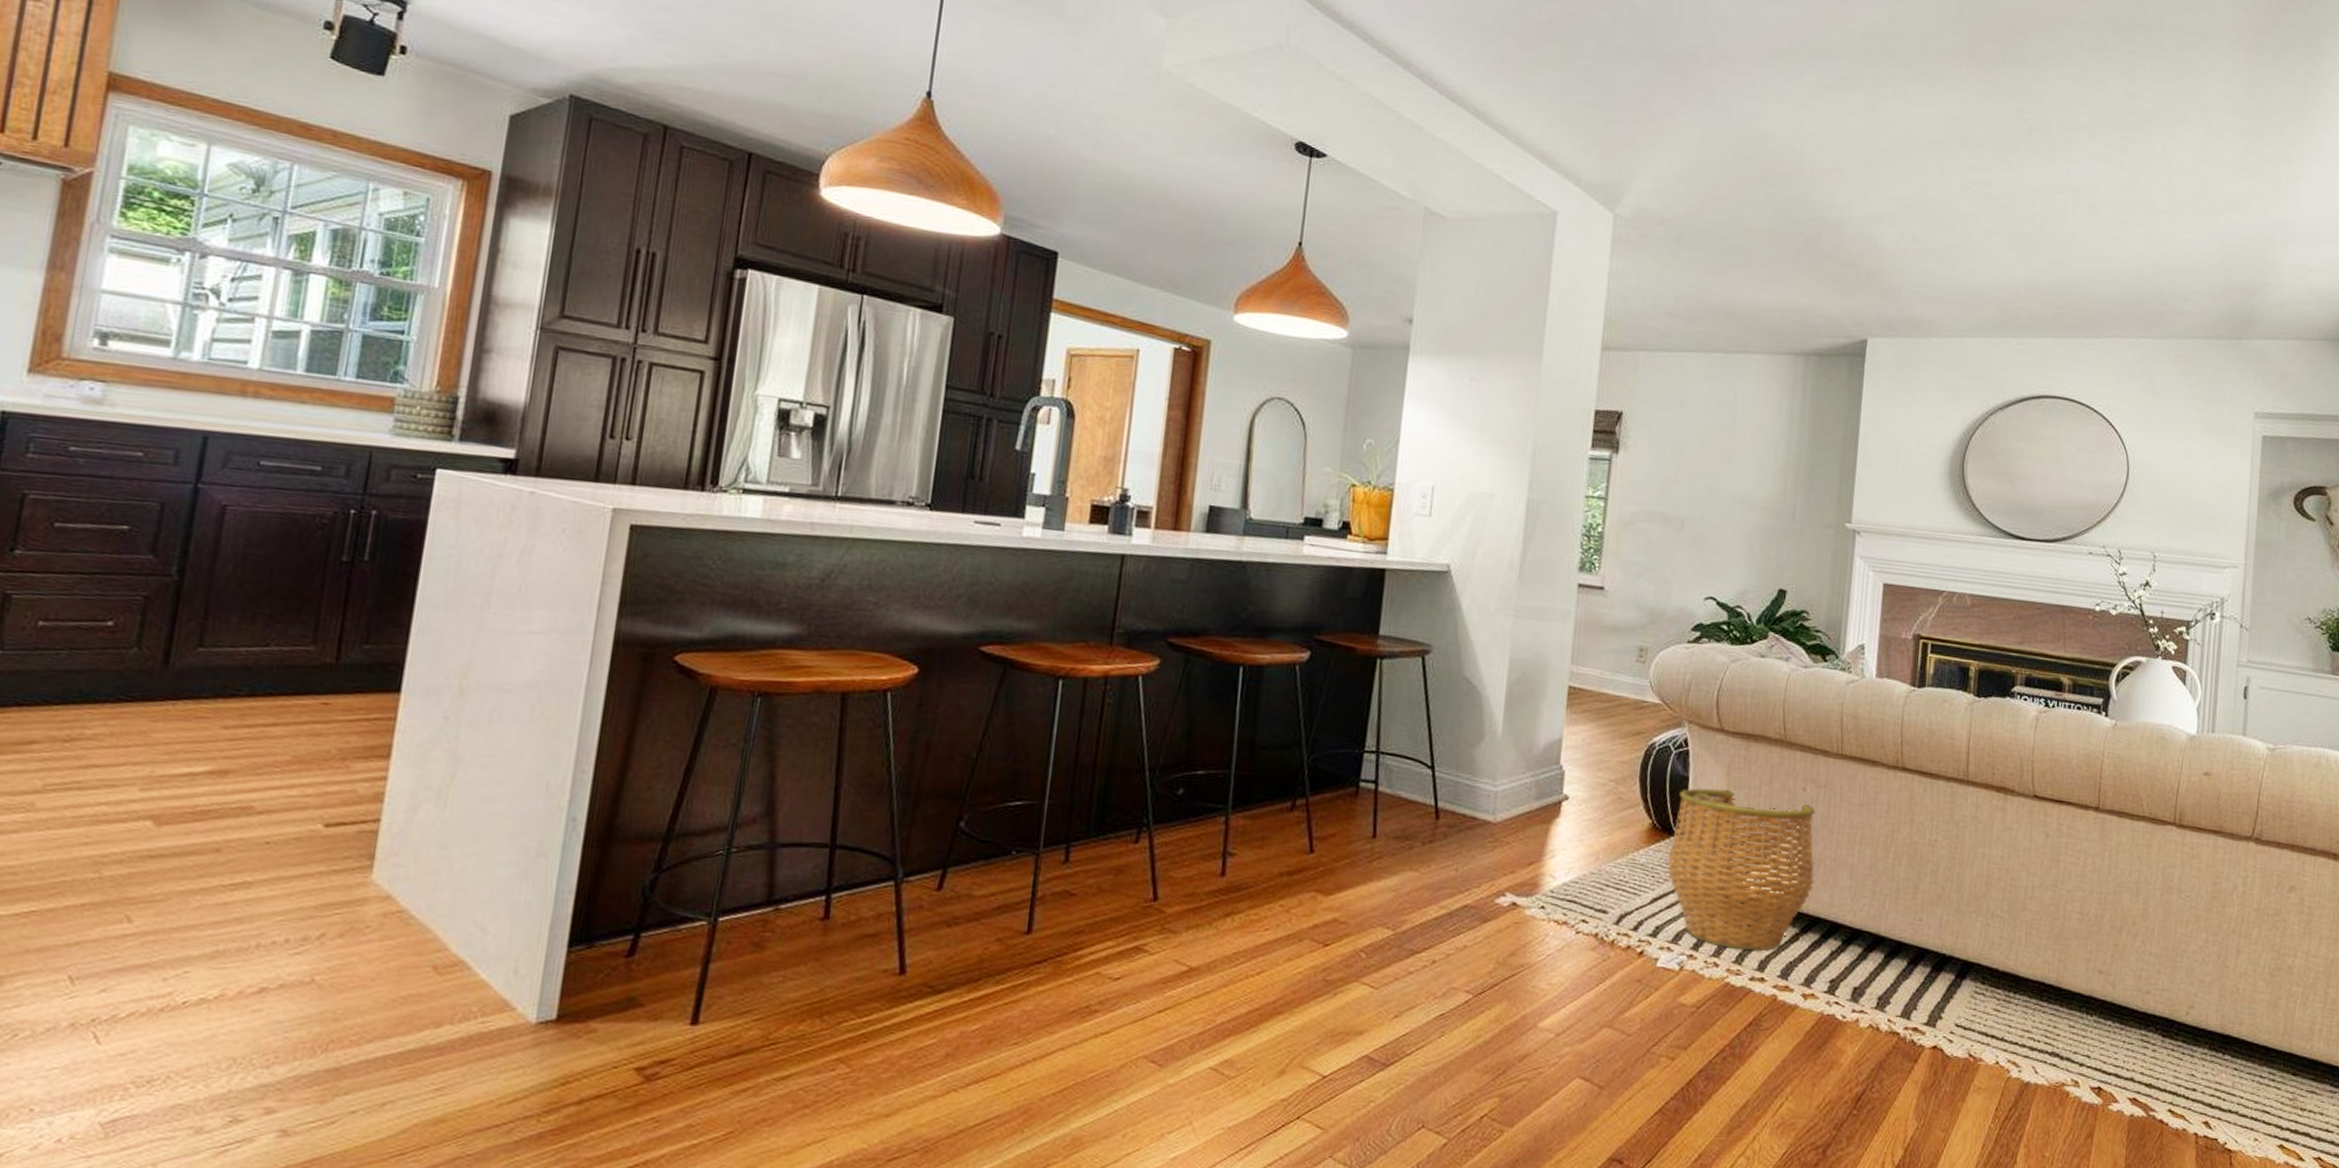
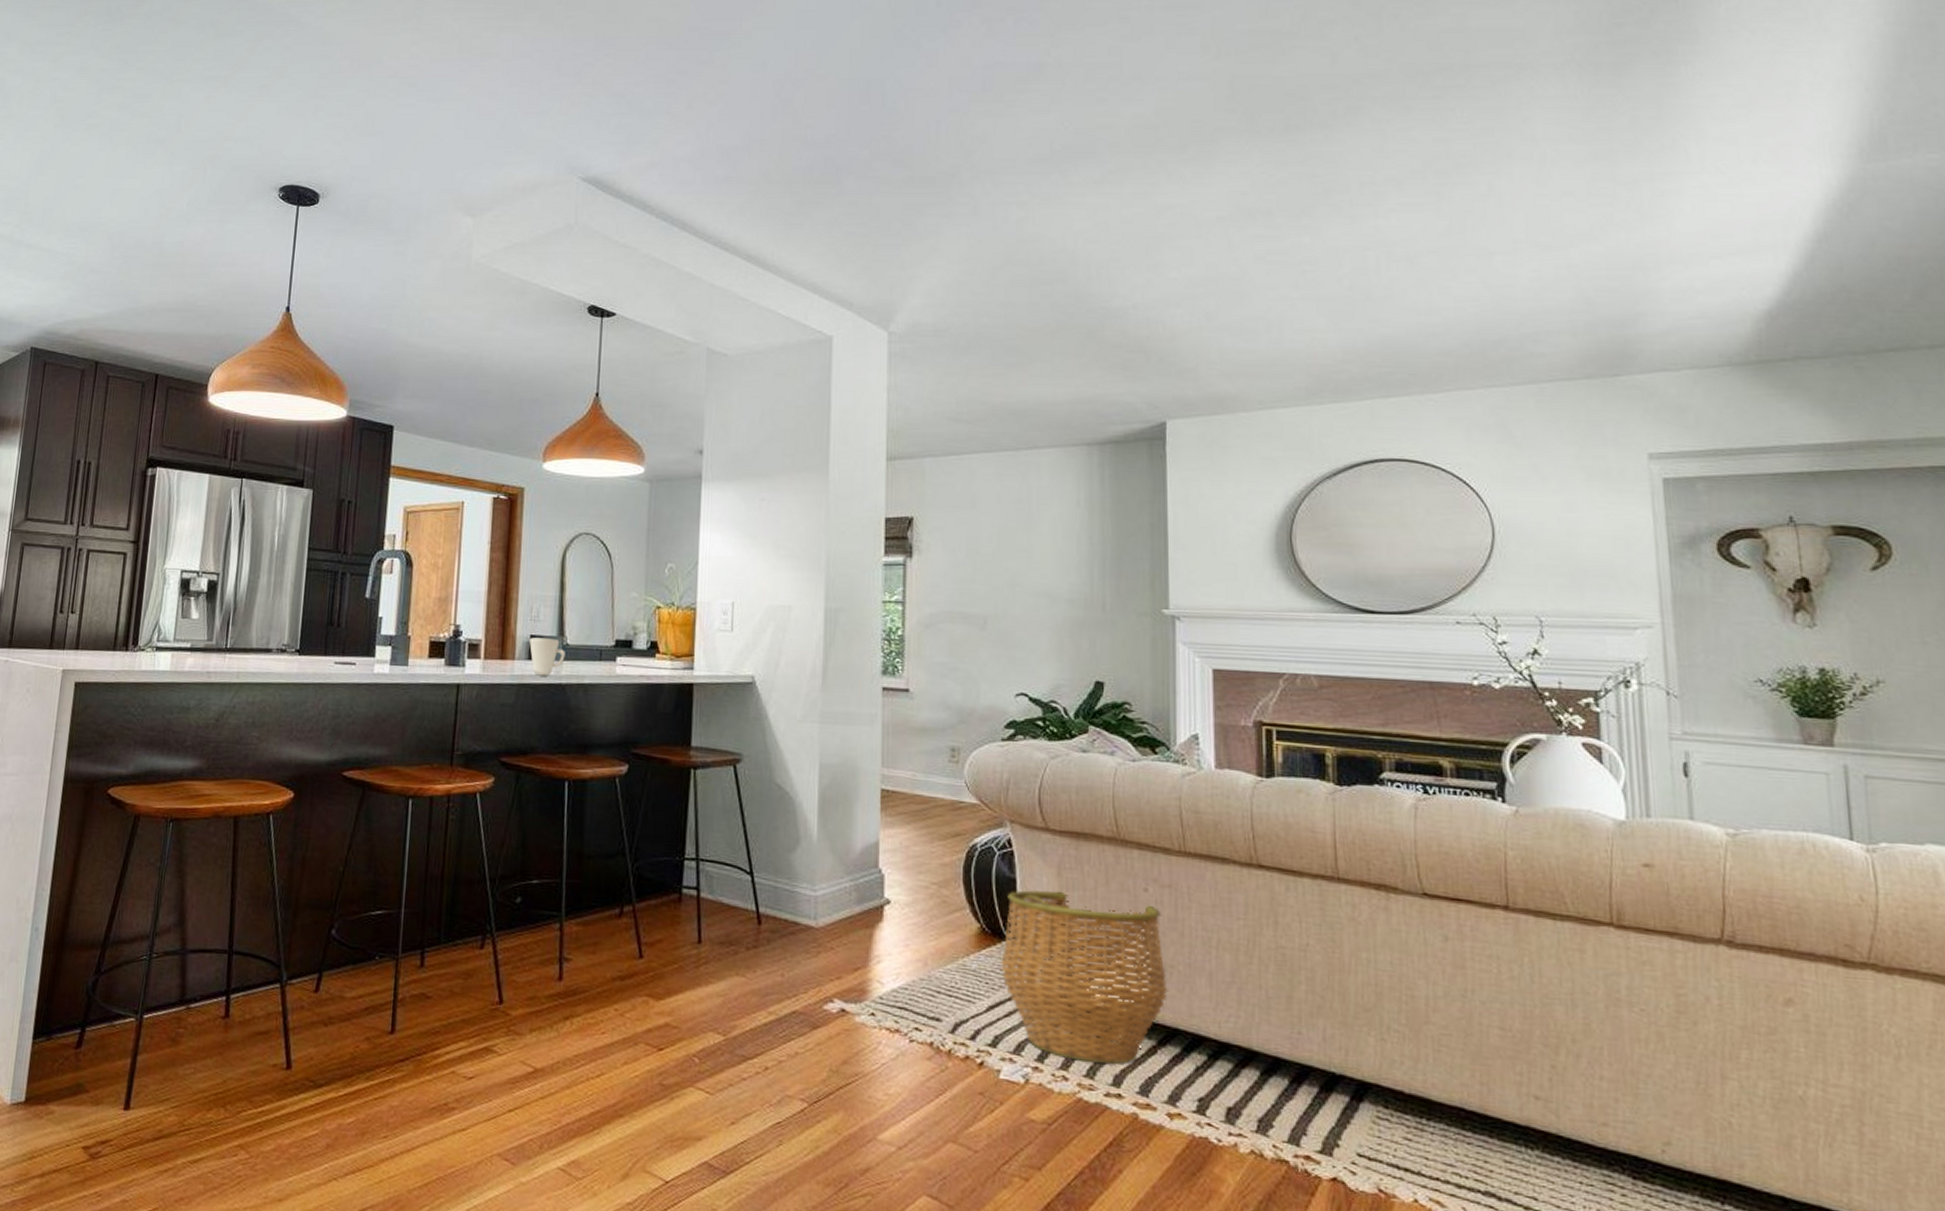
mug: none [1207,508,1248,552] -> present [529,637,565,676]

